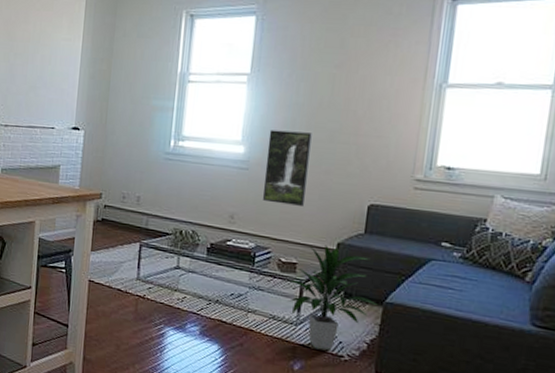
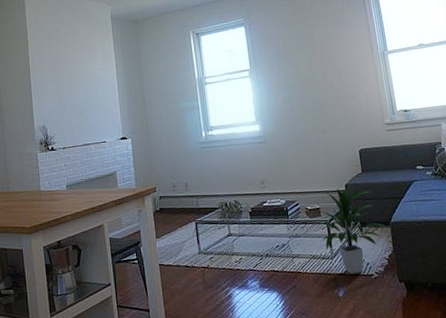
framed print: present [263,130,312,206] -> none [274,105,313,164]

